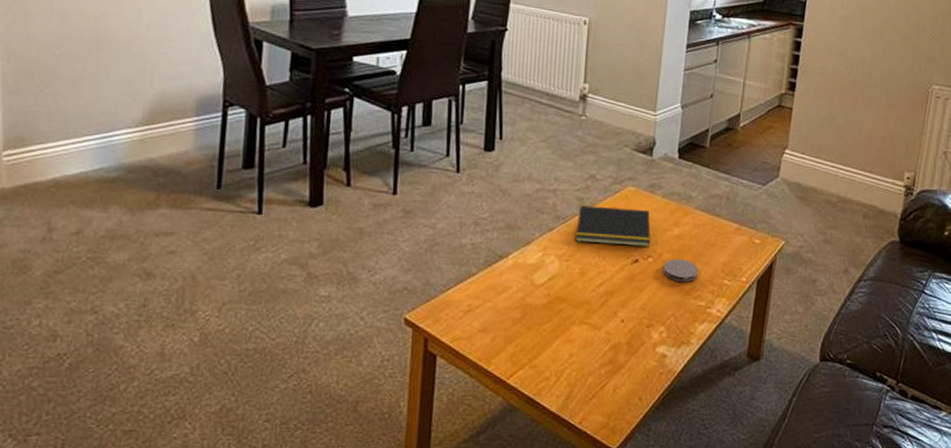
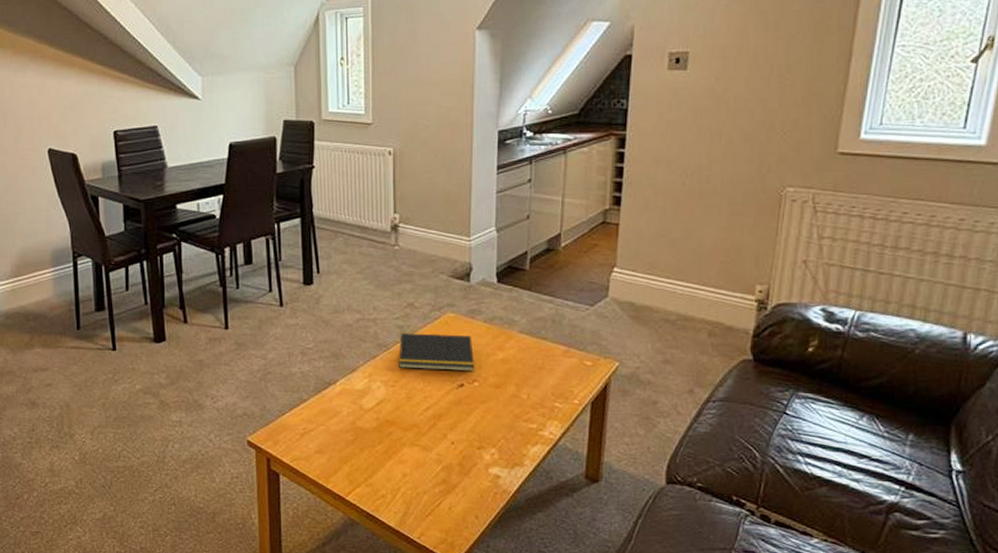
coaster: present [663,258,699,283] -> none [489,382,527,406]

